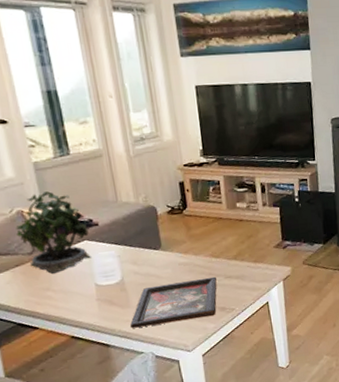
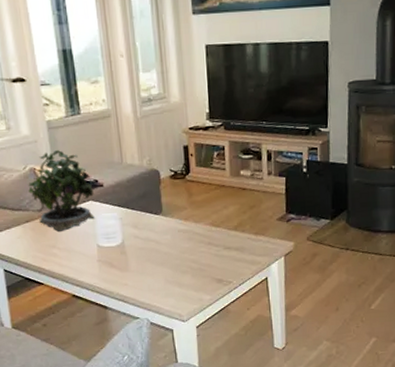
decorative tray: present [130,276,217,328] -> none [128,246,216,293]

